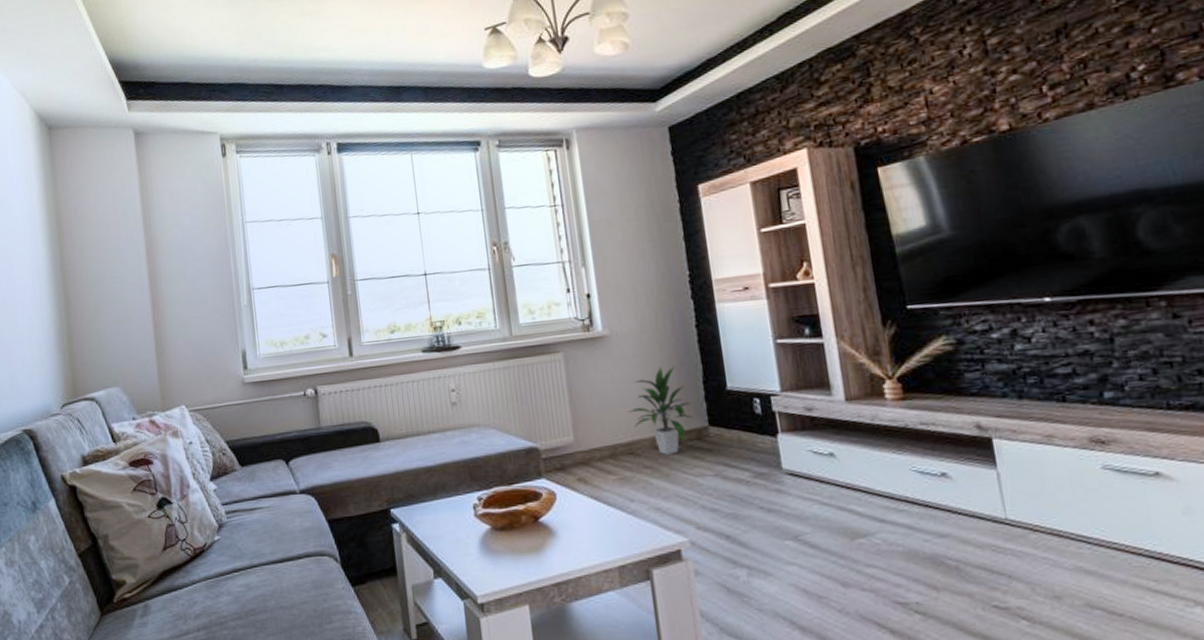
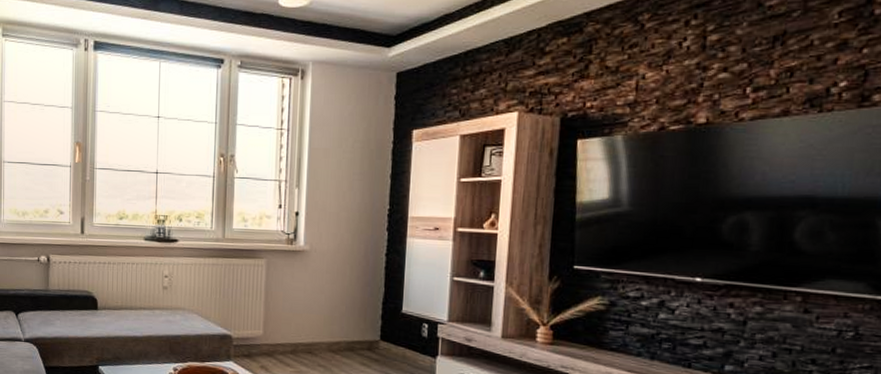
indoor plant: present [628,365,694,455] -> none [313,284,370,359]

